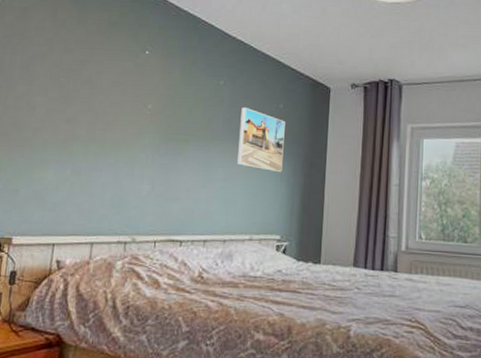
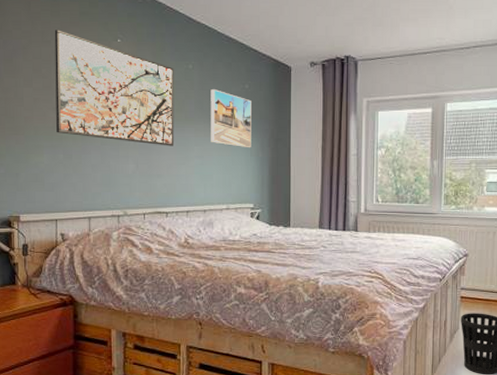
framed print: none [67,38,204,167] -> present [54,30,174,146]

